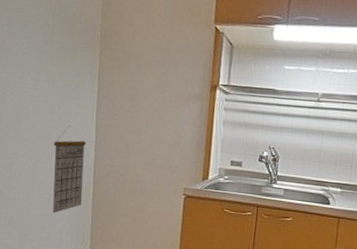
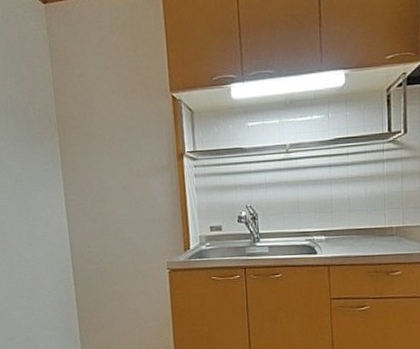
calendar: present [53,125,86,213] -> none [26,218,64,311]

